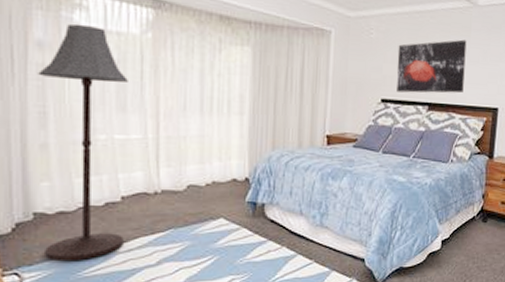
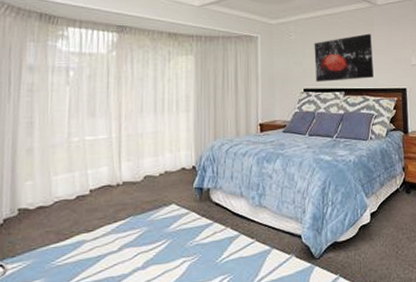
floor lamp: present [38,23,128,262] -> none [25,50,97,253]

